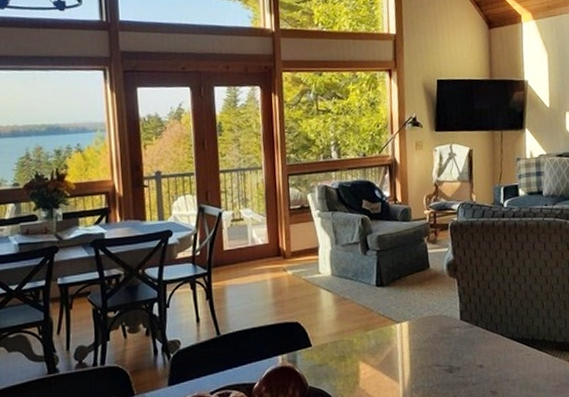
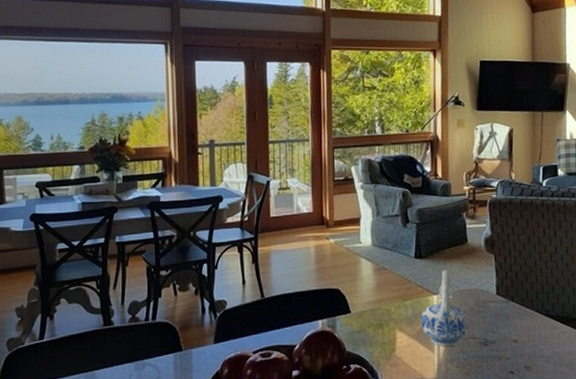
ceramic pitcher: none [384,297,433,377] -> present [421,270,468,347]

